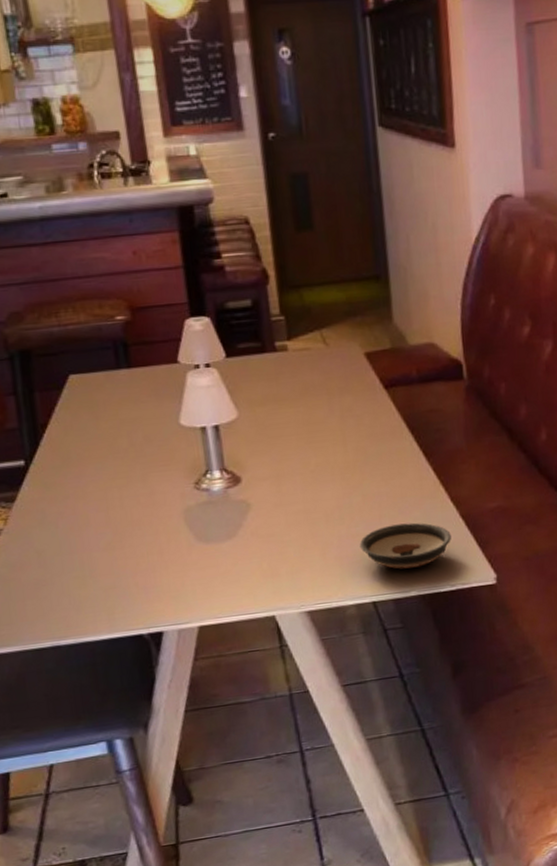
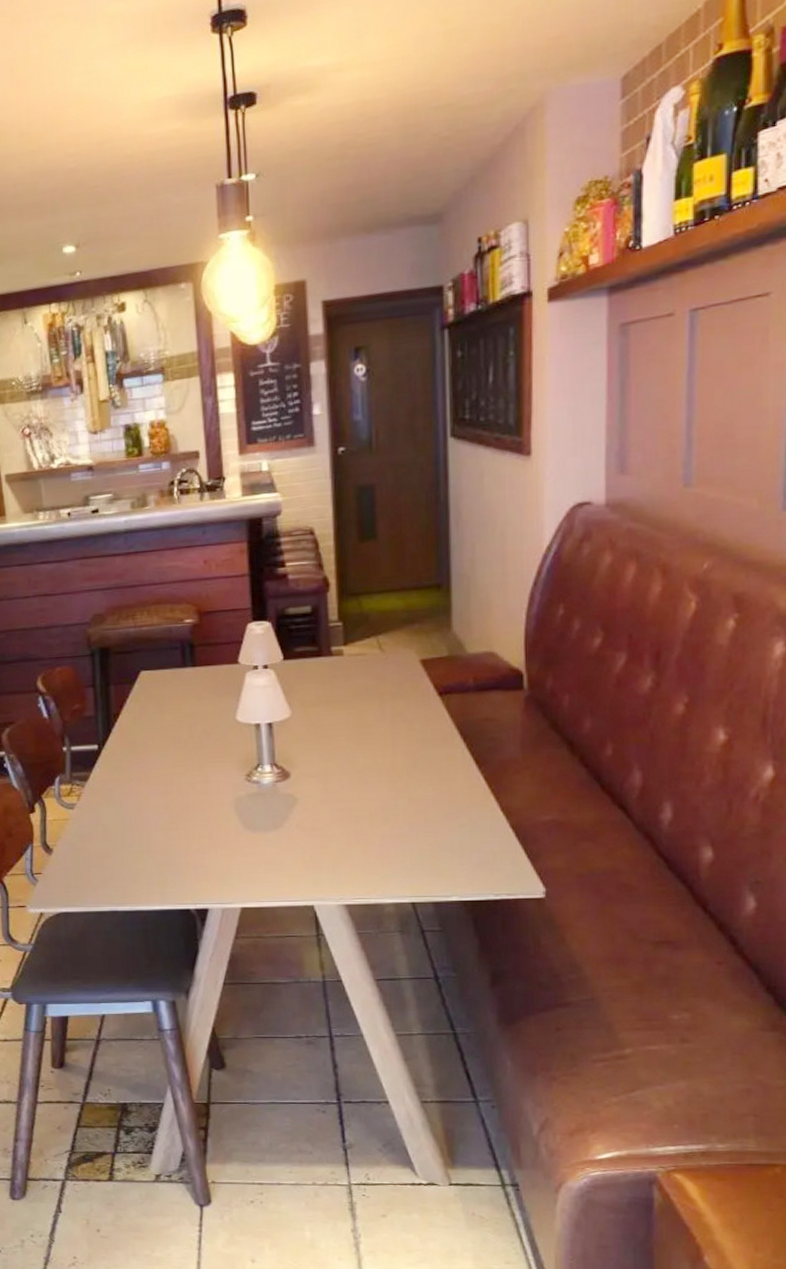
saucer: present [359,522,451,570] -> none [402,829,499,874]

